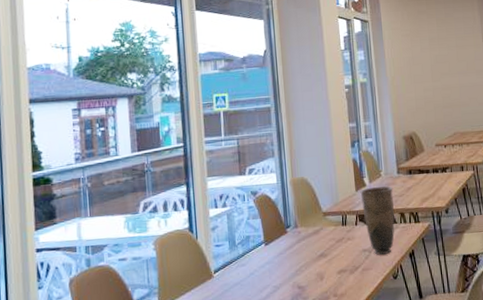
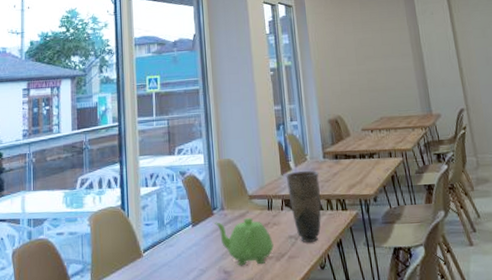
teapot: none [288,233,348,281] -> present [214,217,274,266]

